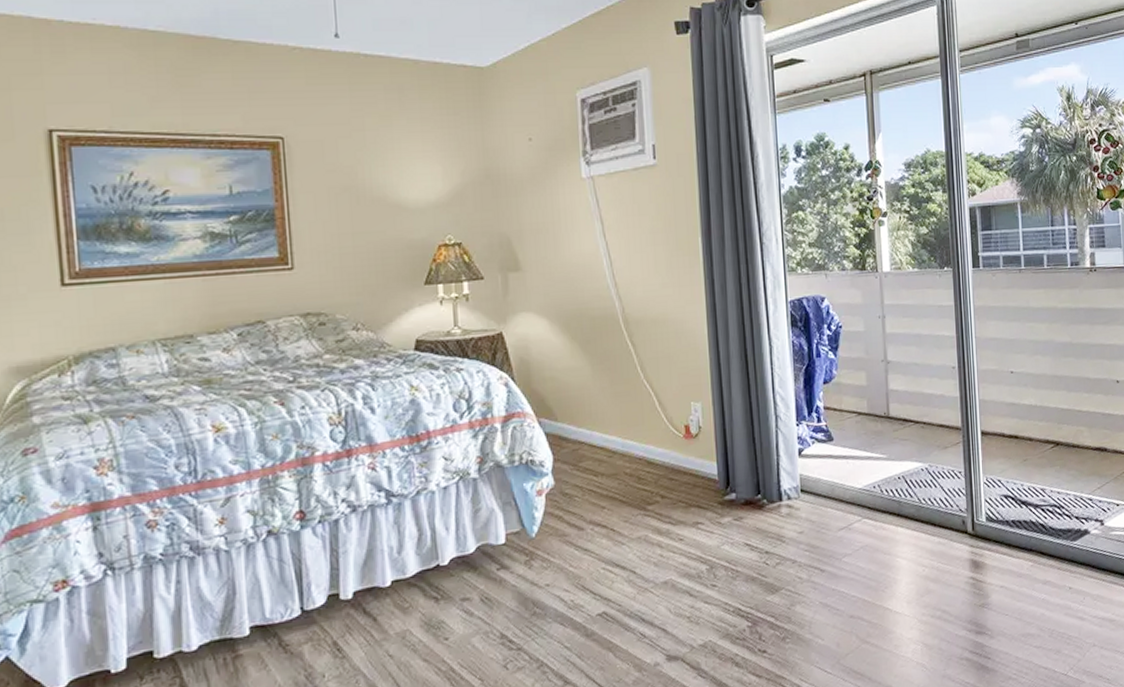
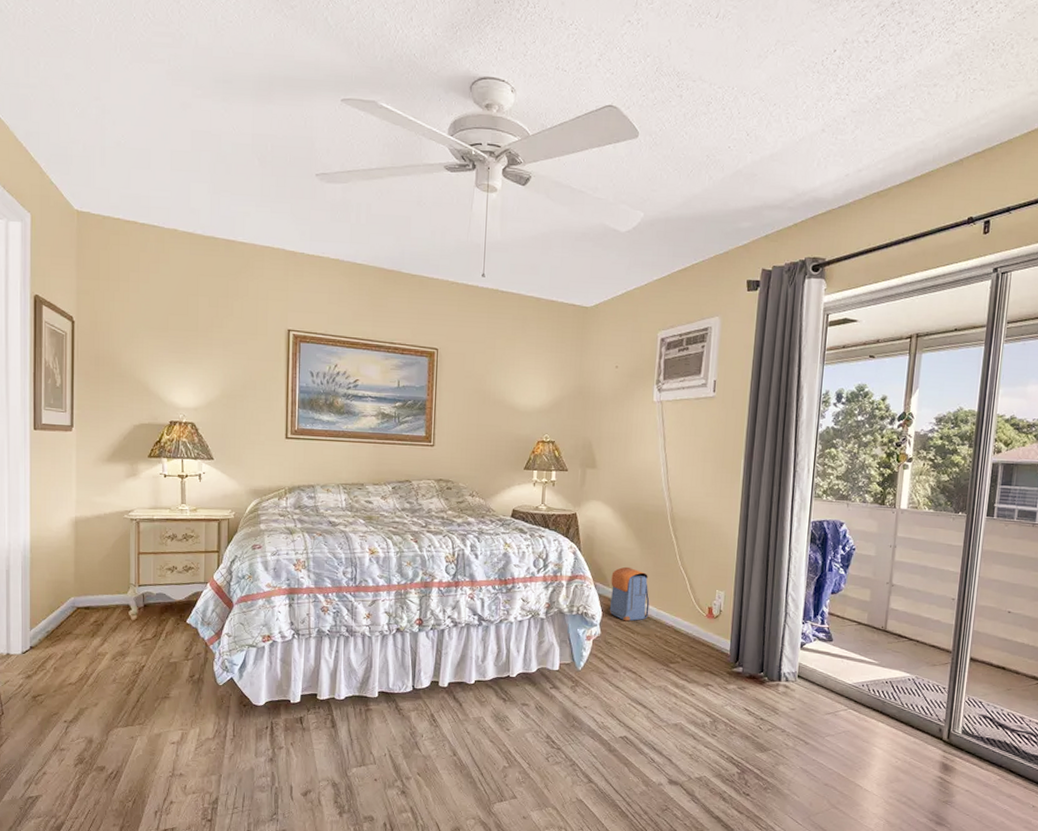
backpack: none [558,391,613,462] -> present [609,566,650,622]

